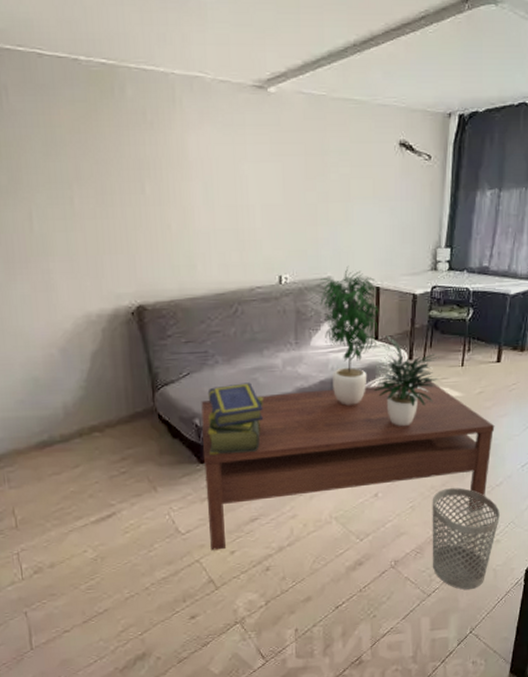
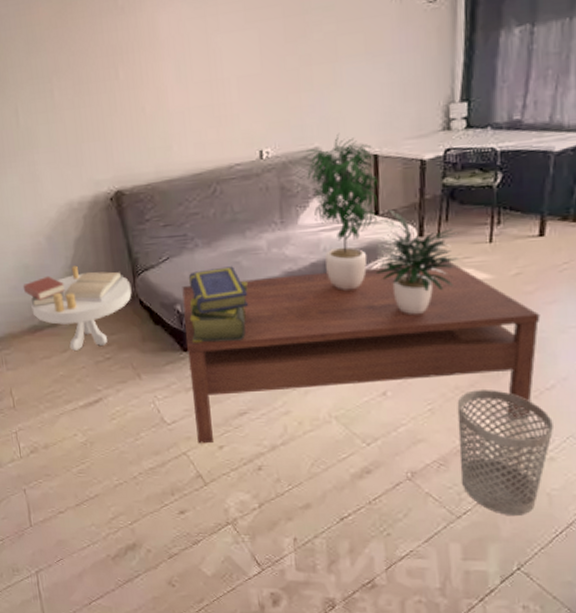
side table: none [31,379,151,466] -> present [22,265,132,351]

